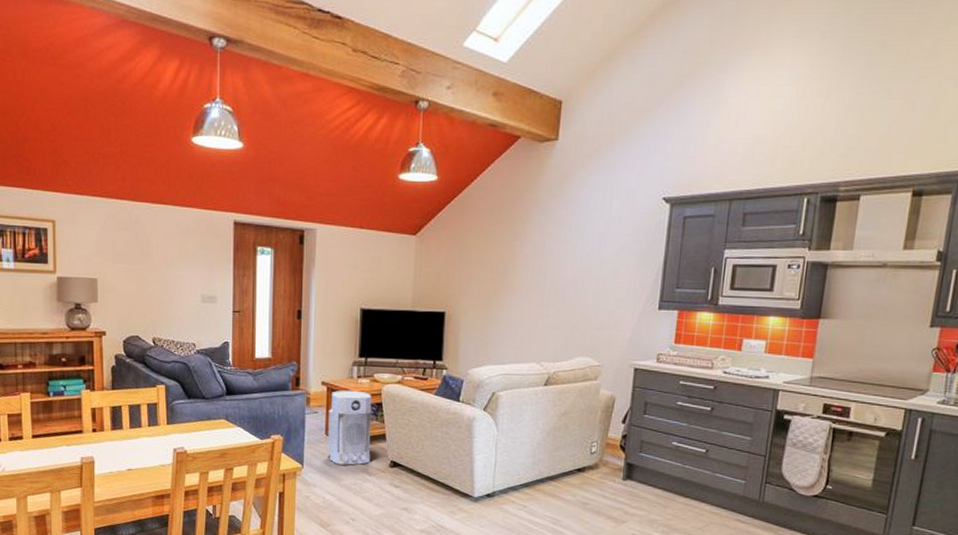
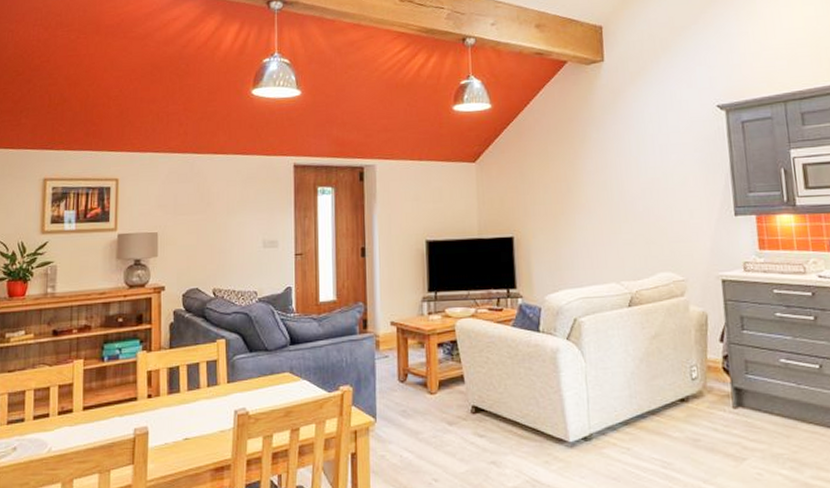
air purifier: present [328,390,372,465] -> none [400,328,449,415]

